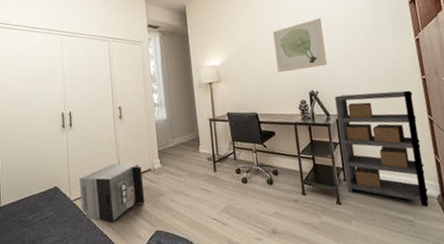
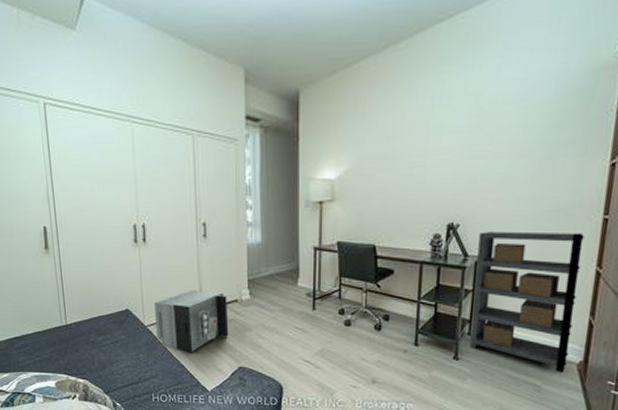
wall art: present [273,18,328,73] -> none [411,123,486,195]

